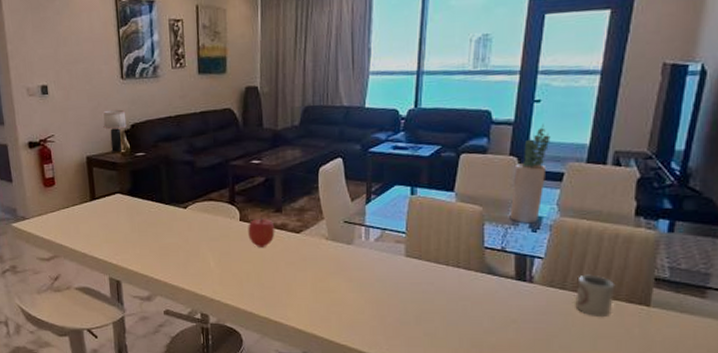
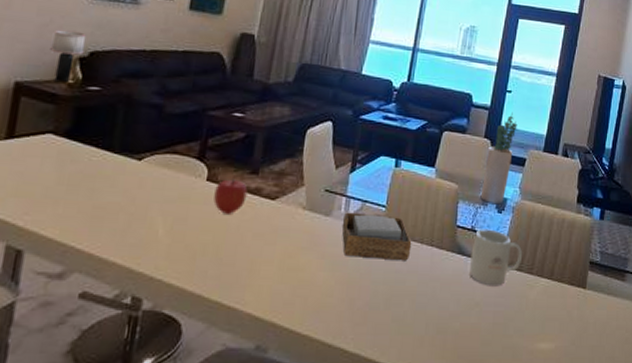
napkin holder: none [364,240,437,282] -> present [342,212,412,261]
mug: none [503,249,566,305] -> present [470,229,523,286]
cup: present [574,274,616,318] -> none [528,256,561,300]

